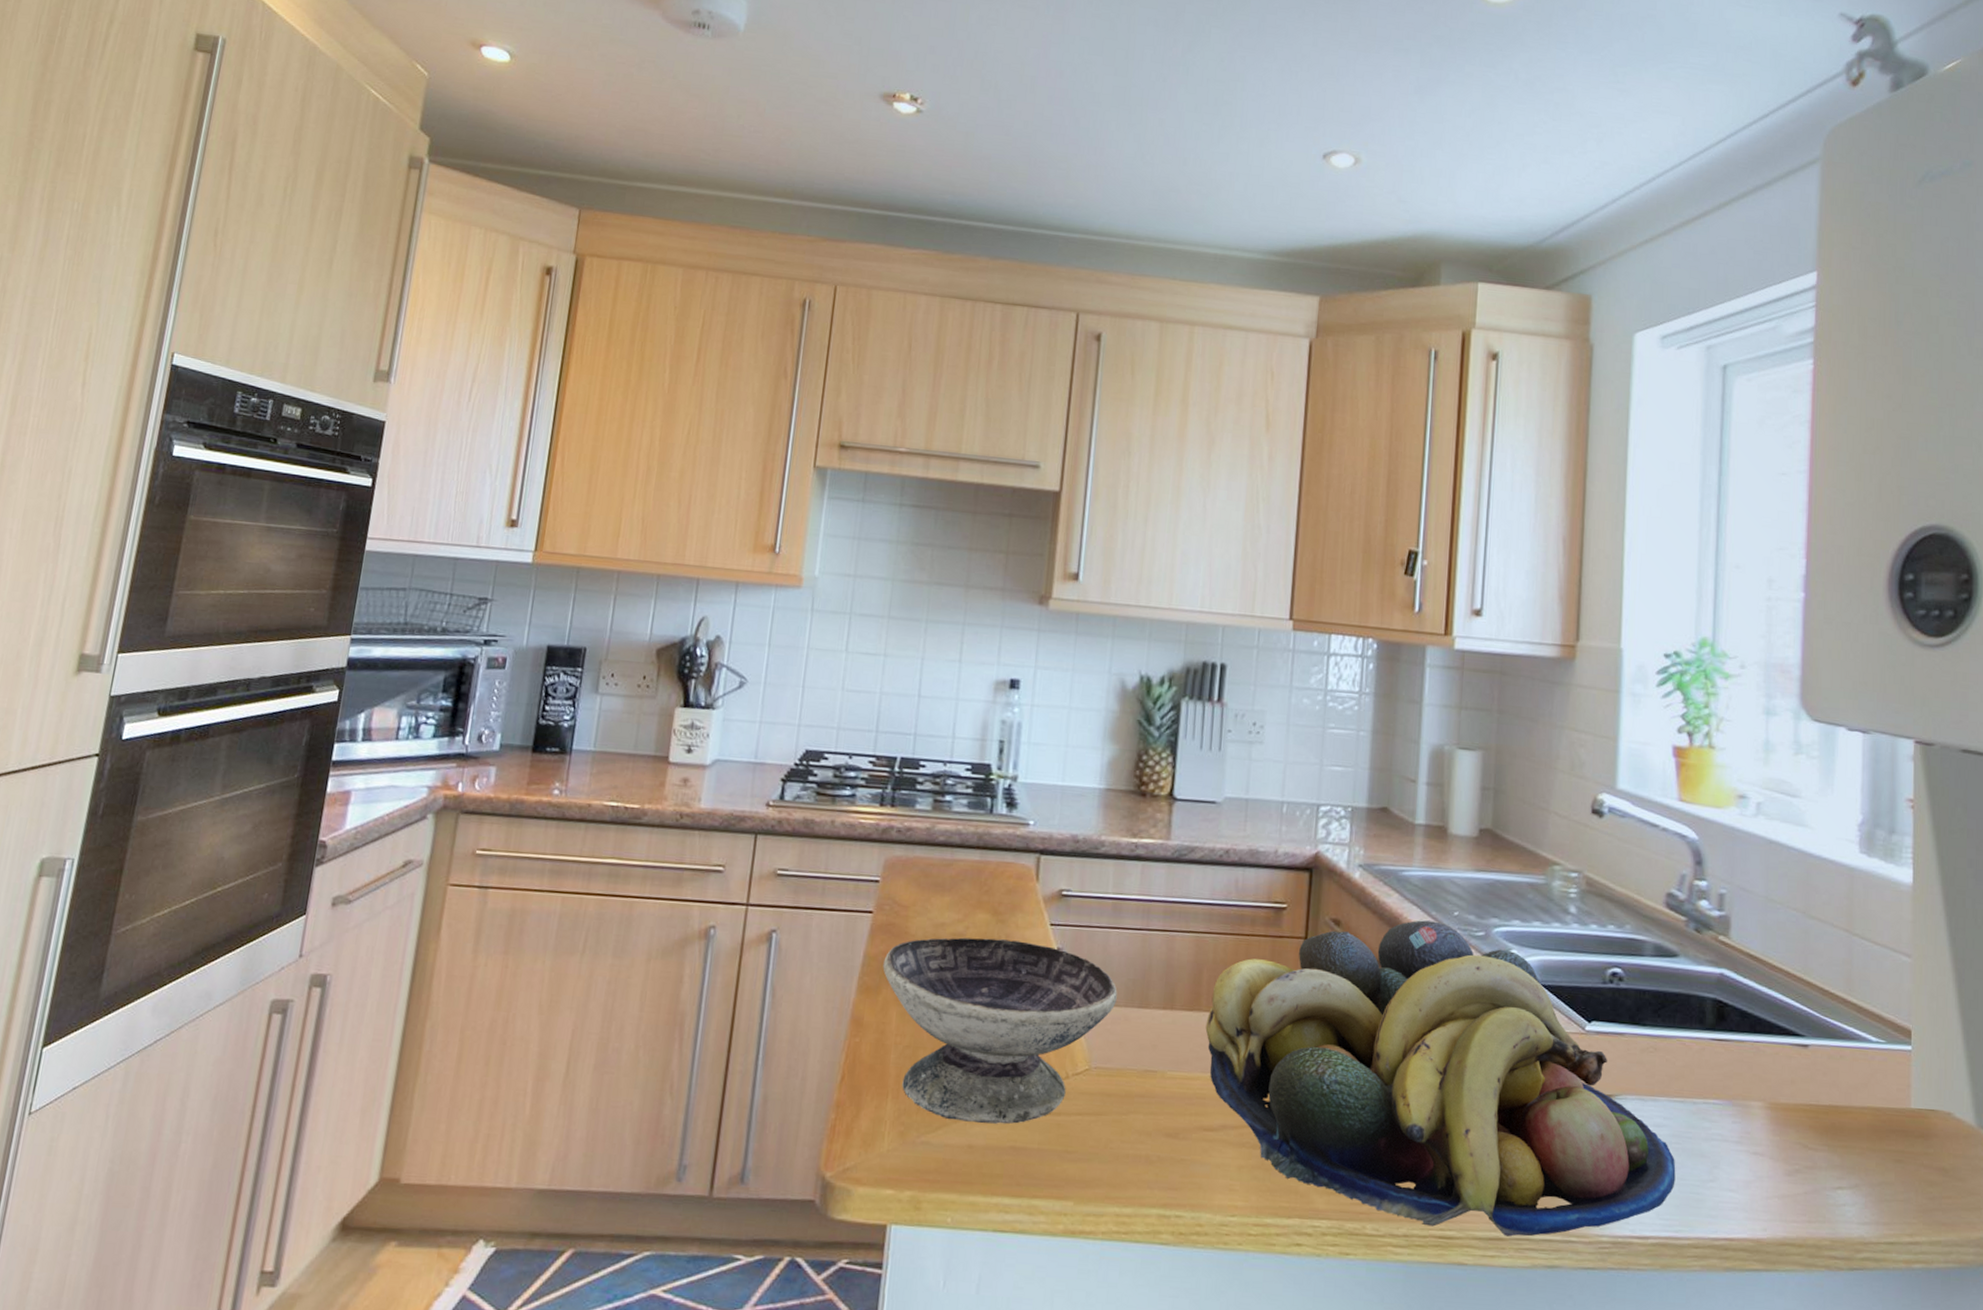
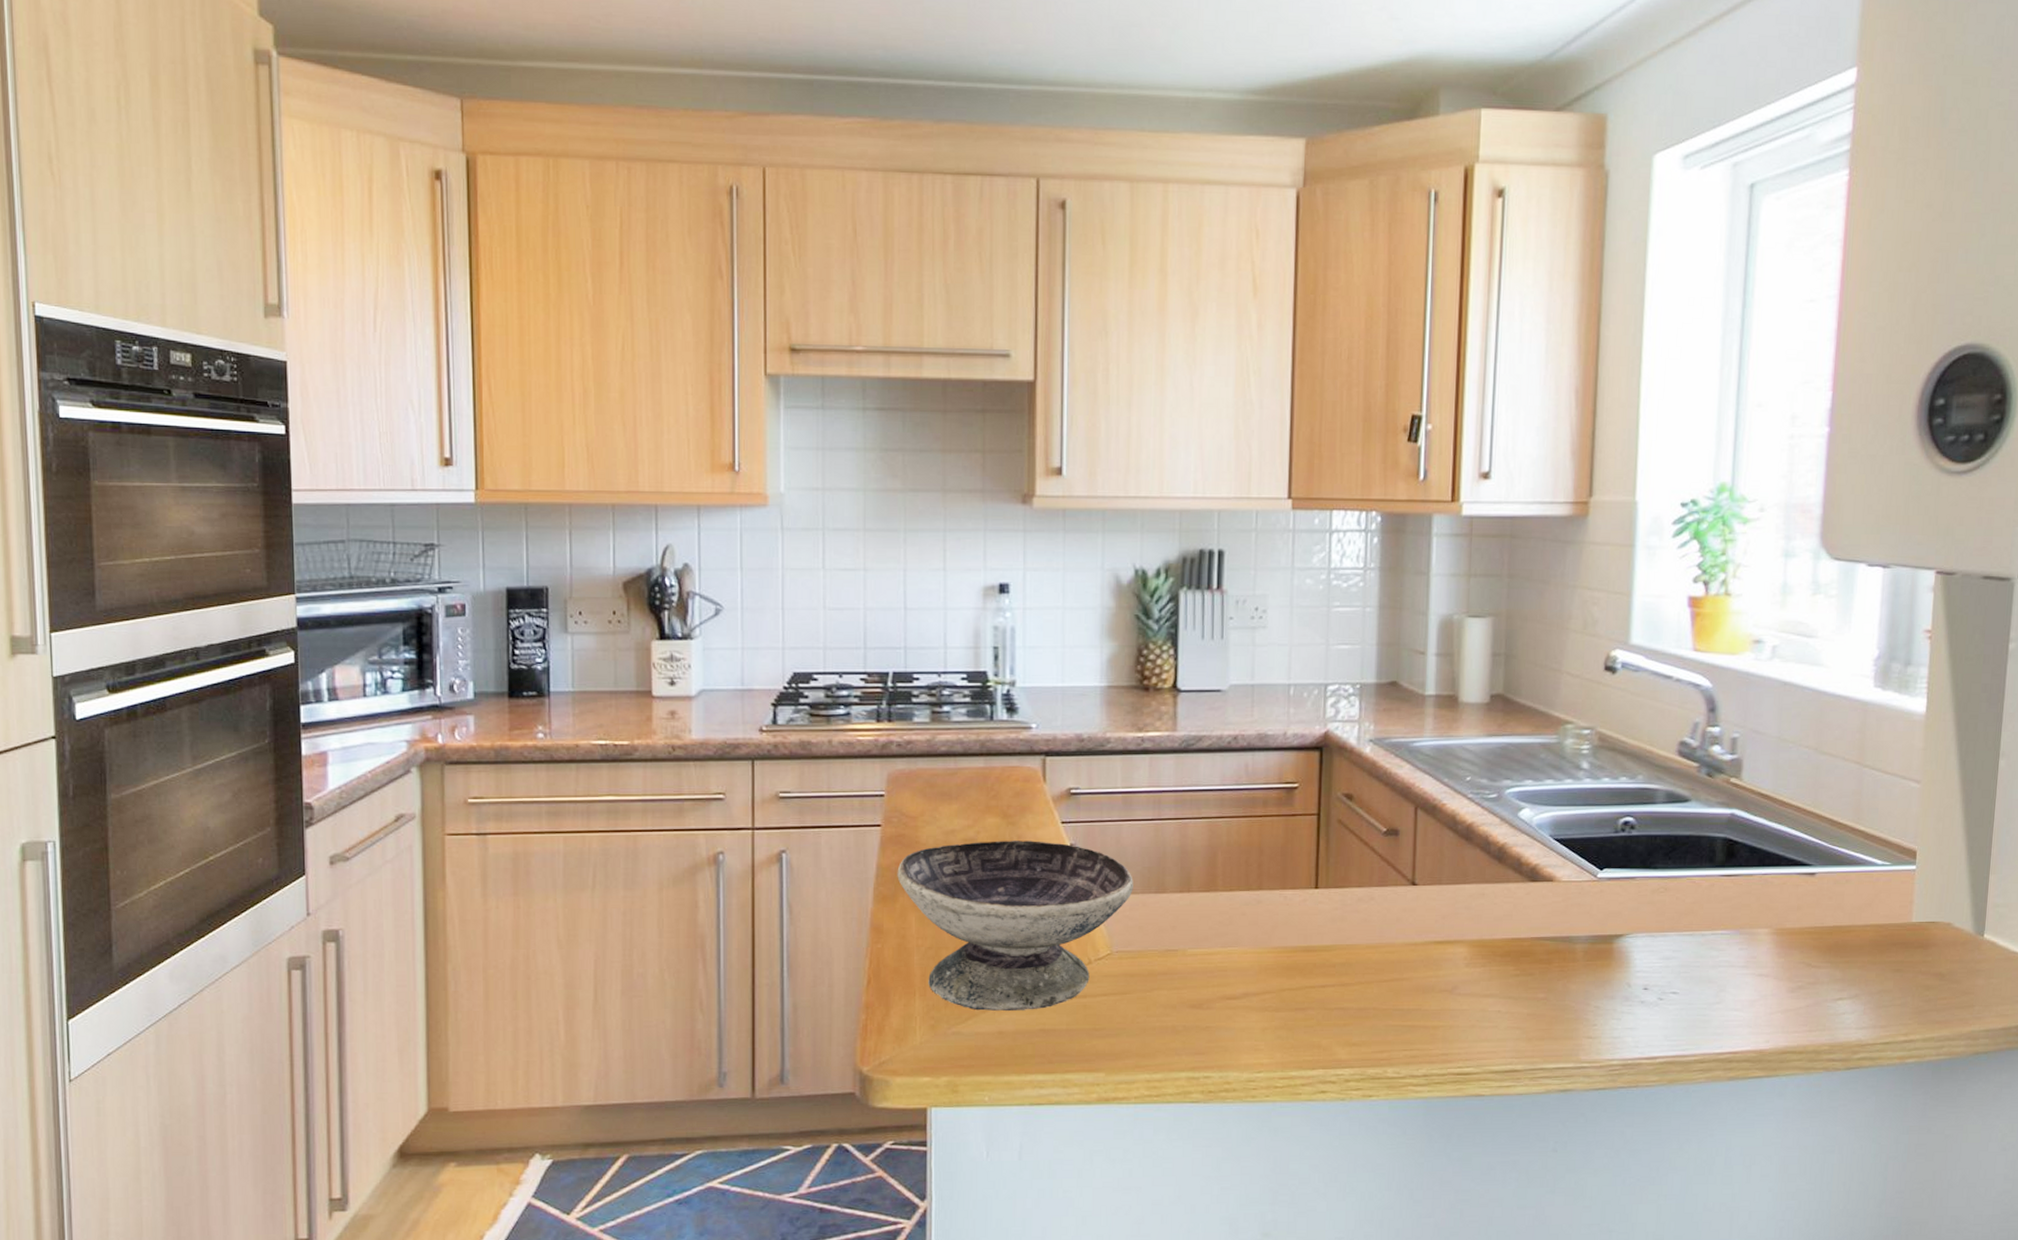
fruit bowl: present [1205,920,1676,1237] -> none [1223,788,1684,1068]

